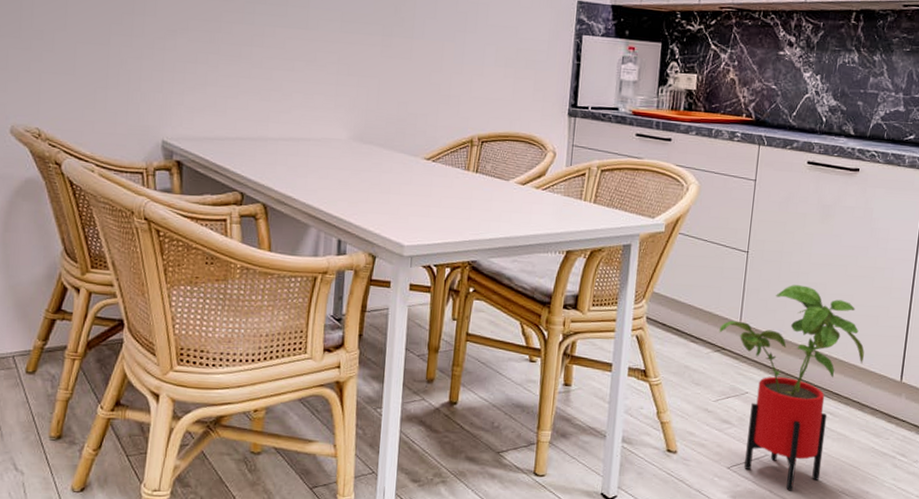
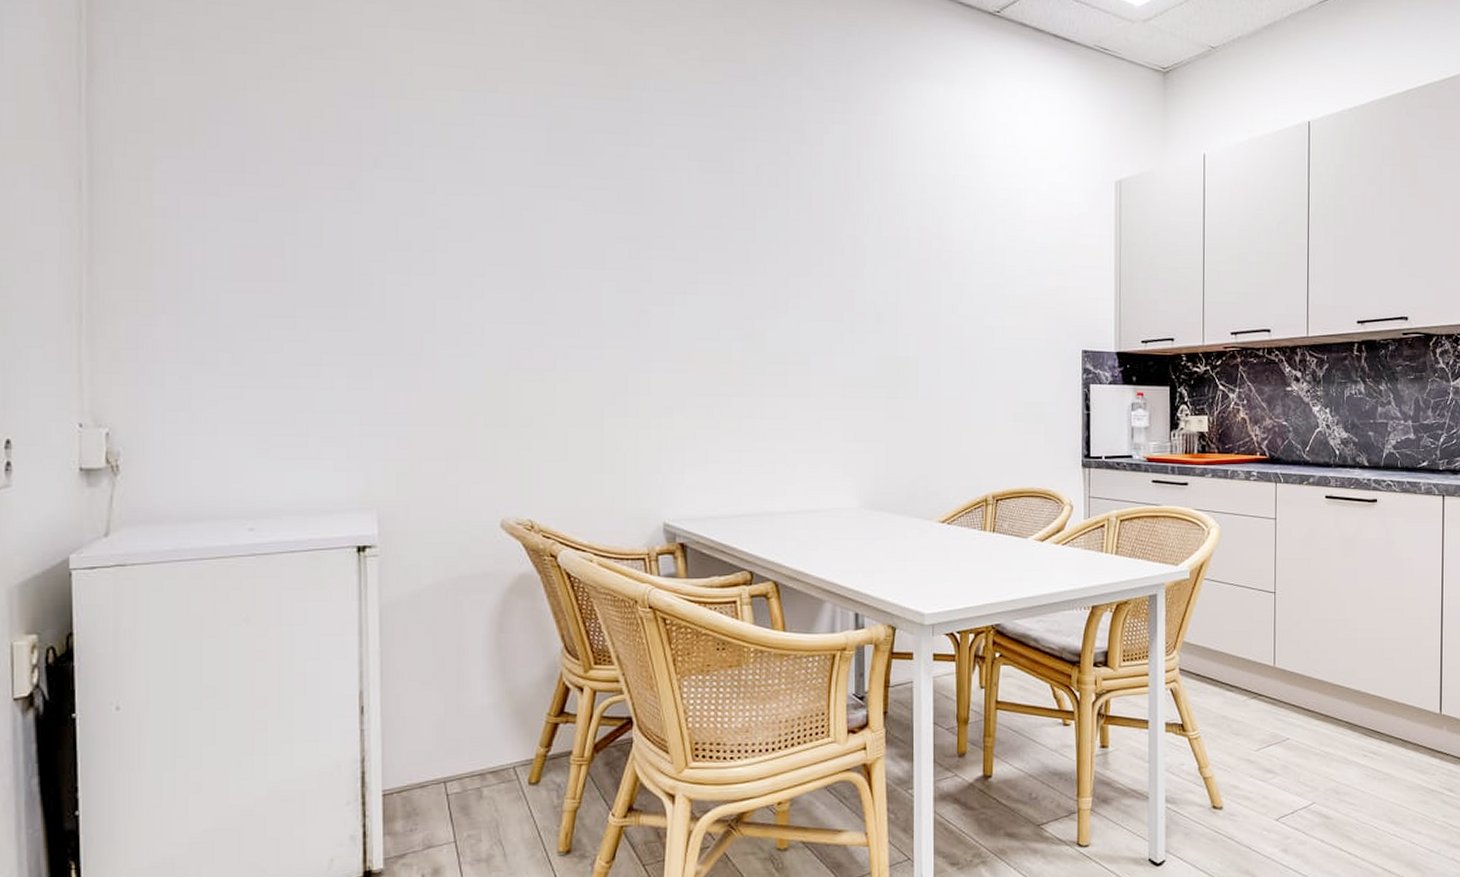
house plant: present [719,285,865,491] -> none [1254,623,1401,839]

